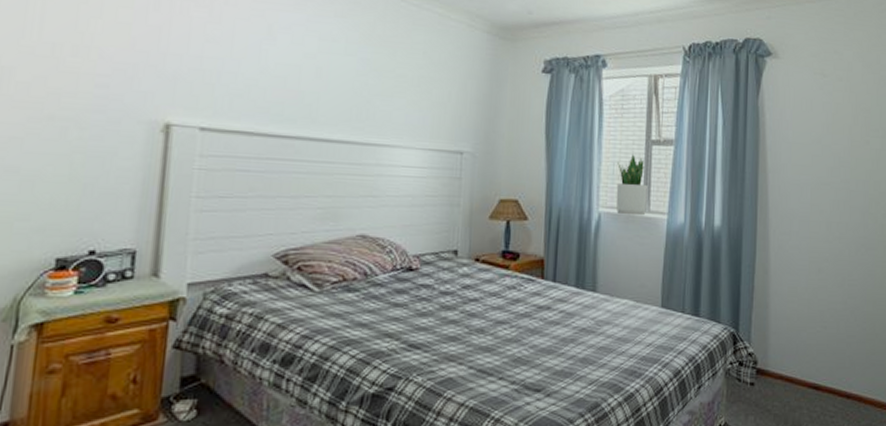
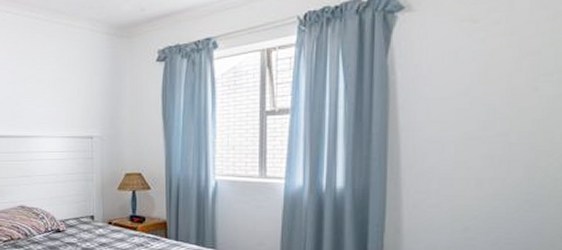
planter: present [616,154,647,216] -> none [231,125,263,181]

